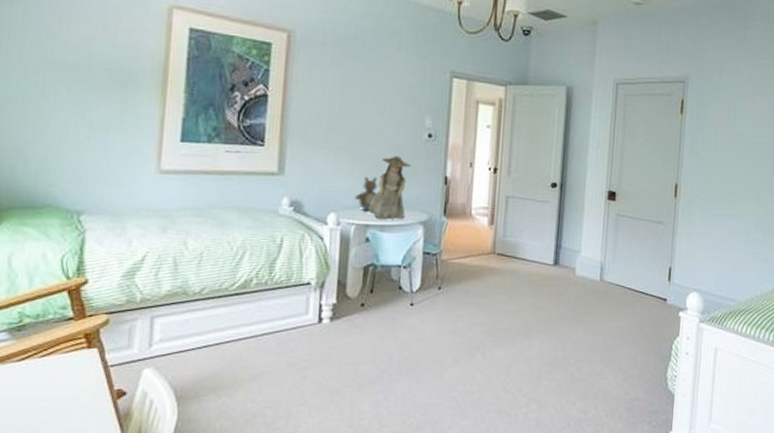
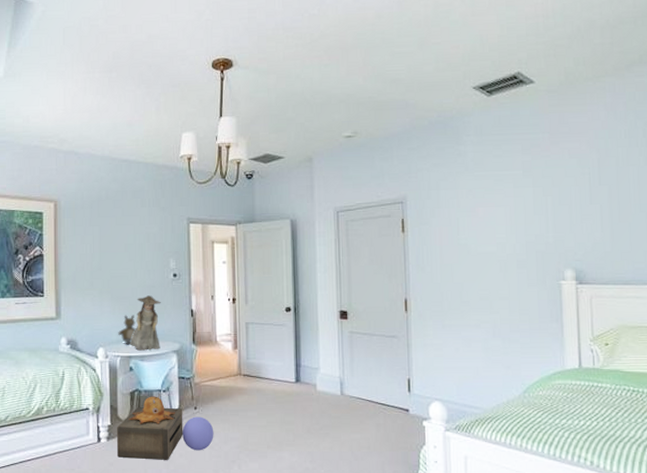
toy box: none [341,270,425,345] -> present [117,394,183,460]
ball: none [421,297,458,336] -> present [182,416,214,451]

